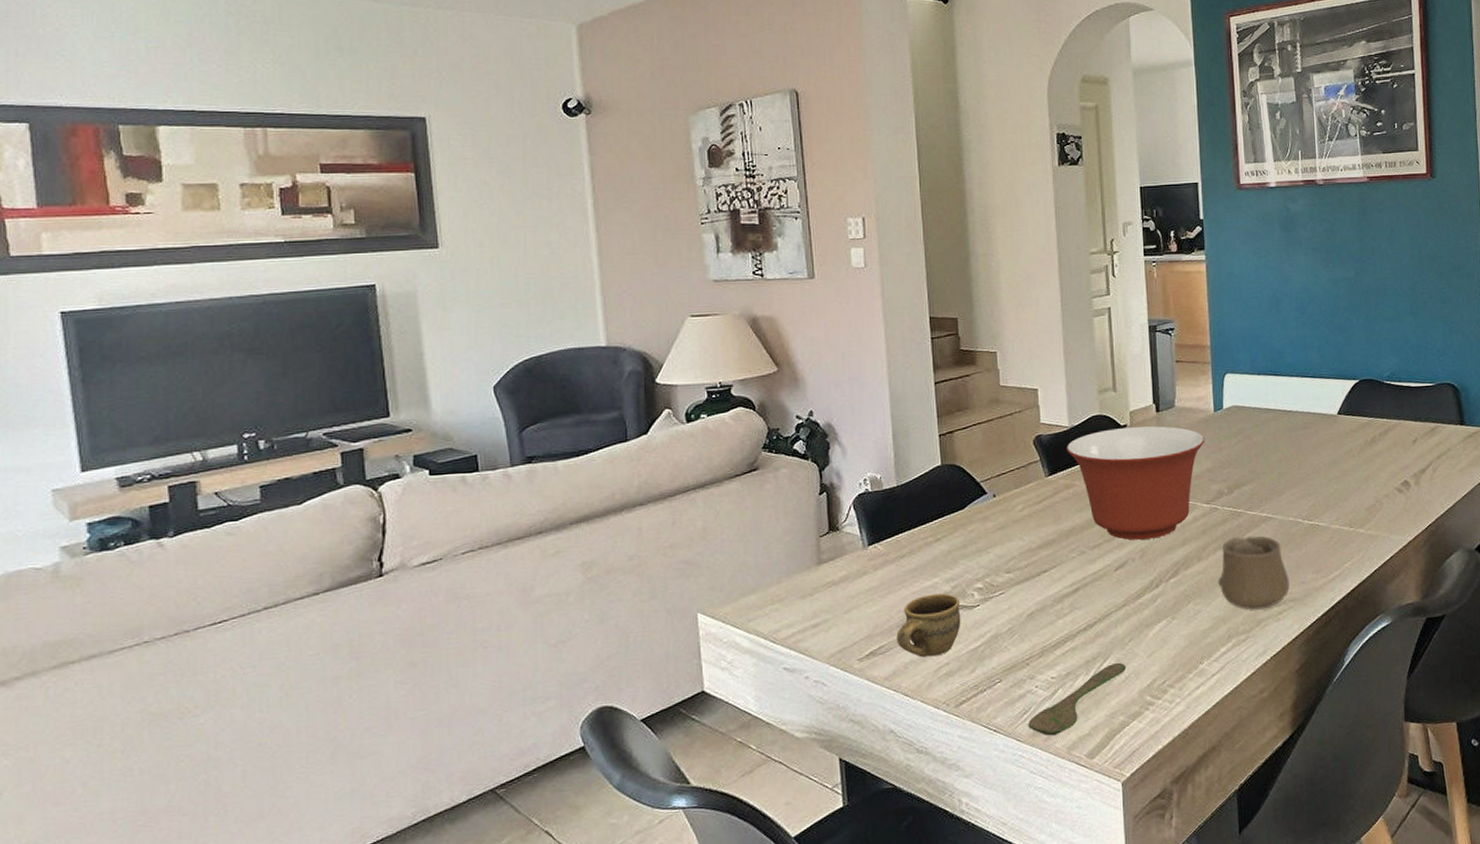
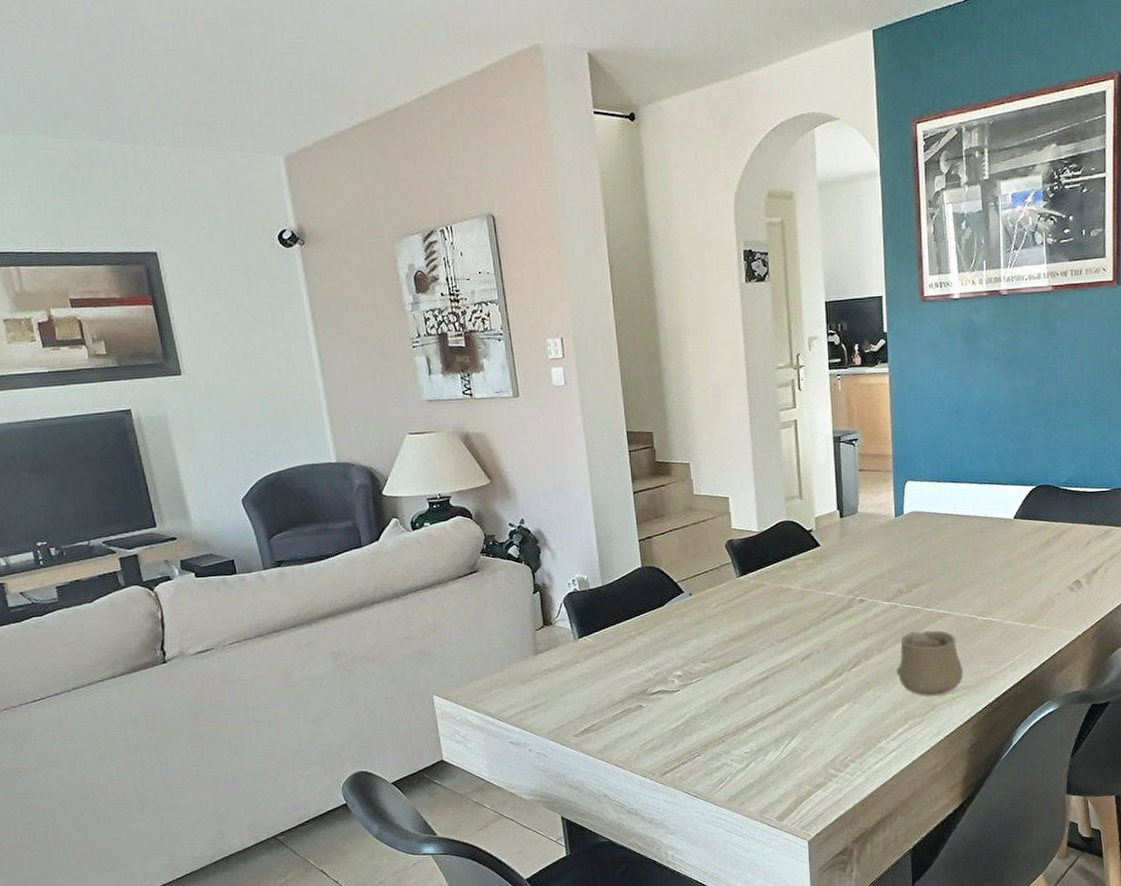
cup: present [896,593,961,658] -> none [606,679,664,734]
spoon: present [1028,663,1127,736] -> none [725,741,812,802]
mixing bowl: present [1067,426,1205,540] -> none [756,530,886,634]

